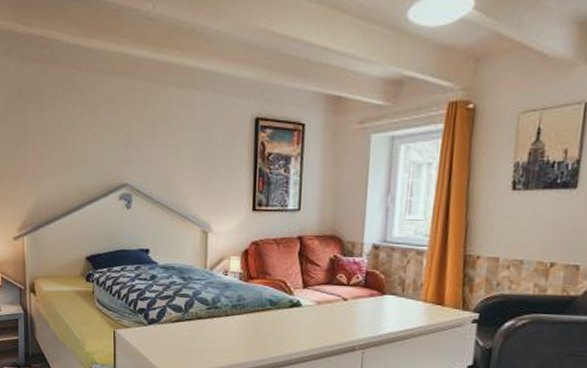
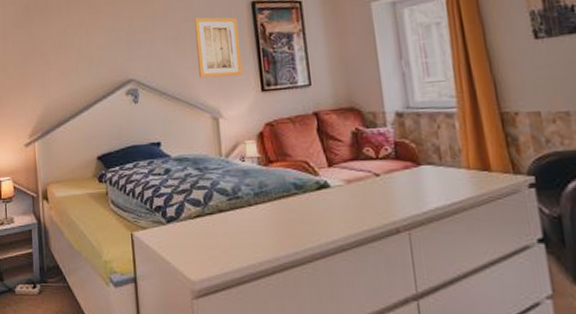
wall art: none [194,127,238,193] -> present [193,17,242,78]

